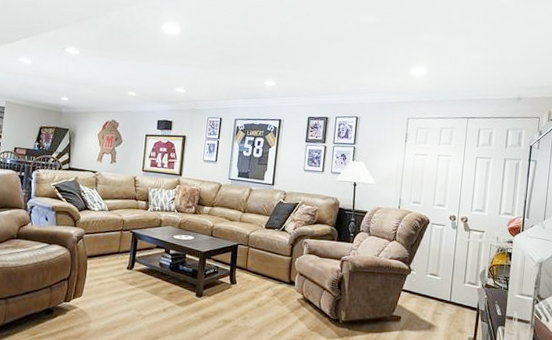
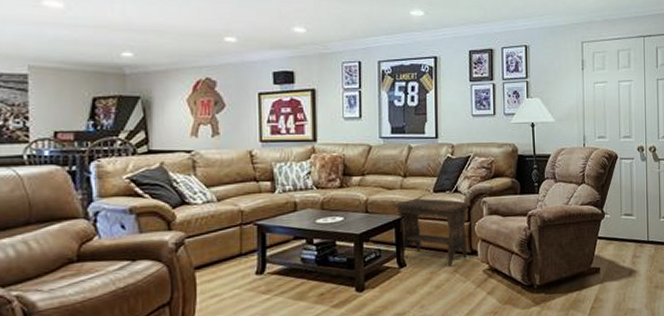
footstool: none [232,231,294,291] -> present [393,198,471,267]

